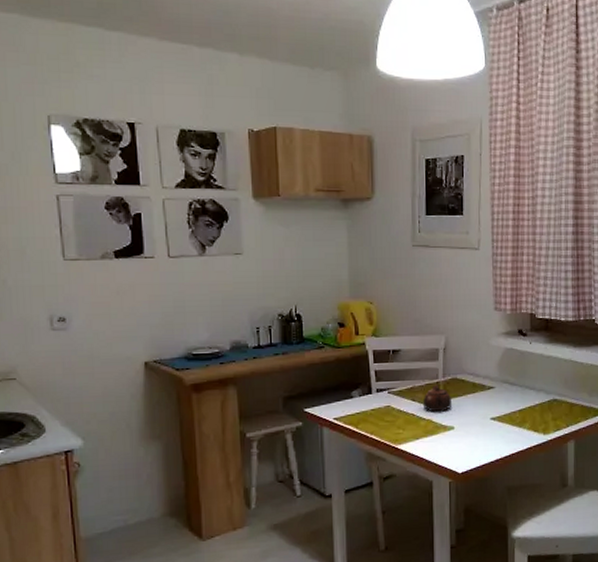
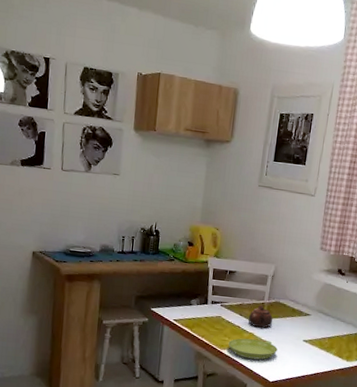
saucer: none [403,426,462,451] -> present [228,338,278,360]

